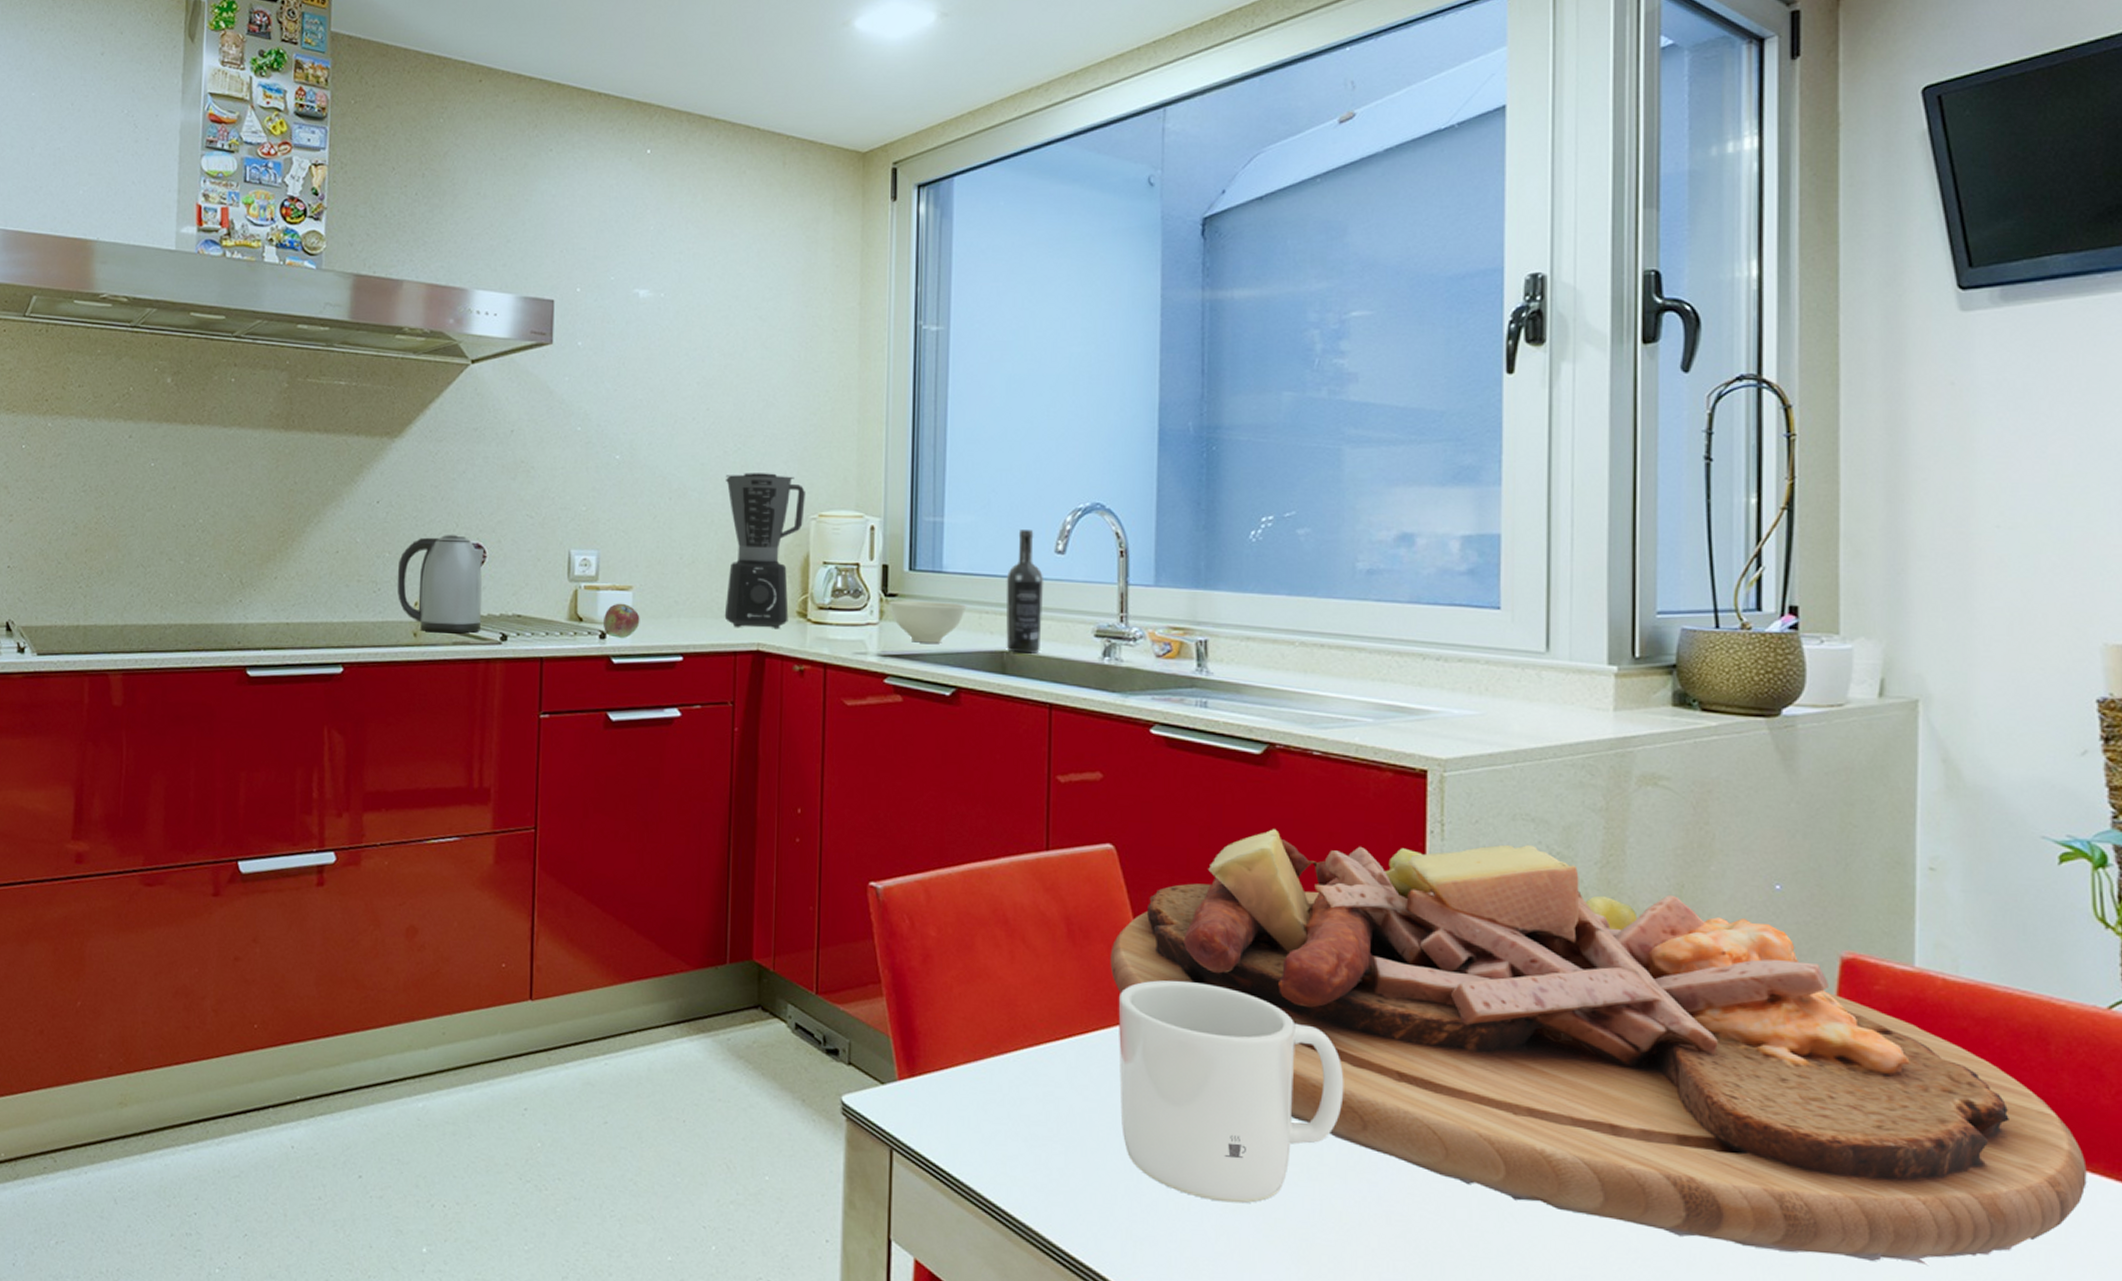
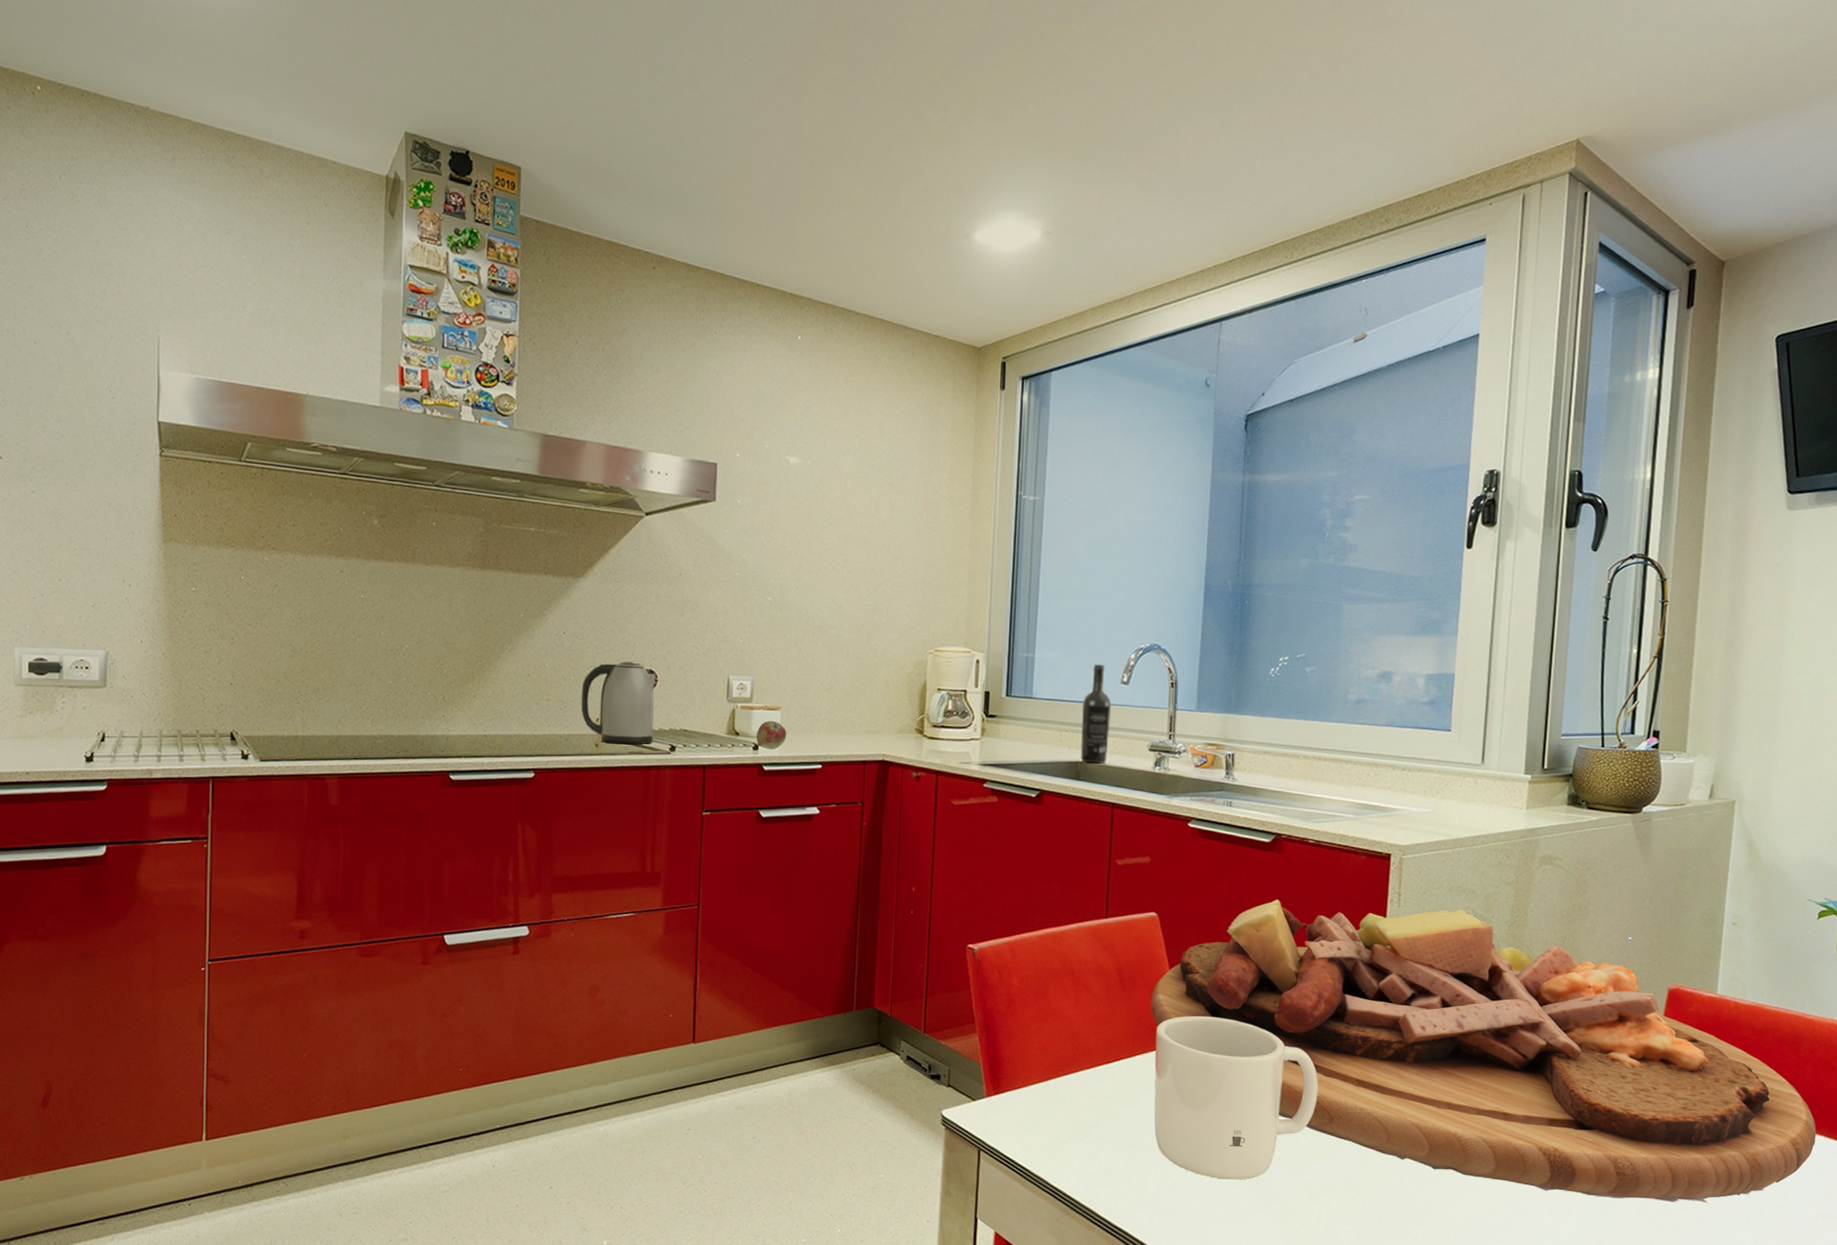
blender: present [724,473,806,630] -> none [856,614,925,743]
bowl: present [888,600,967,643] -> none [989,720,1051,755]

